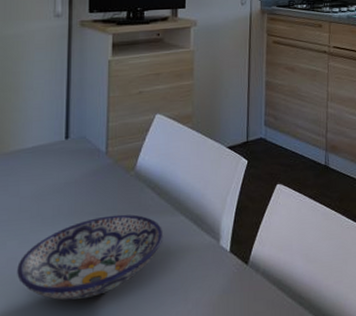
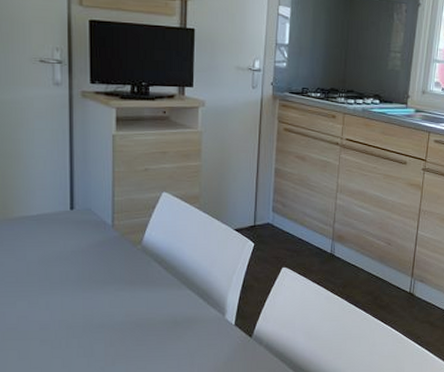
bowl: present [17,214,164,301] -> none [28,284,171,357]

